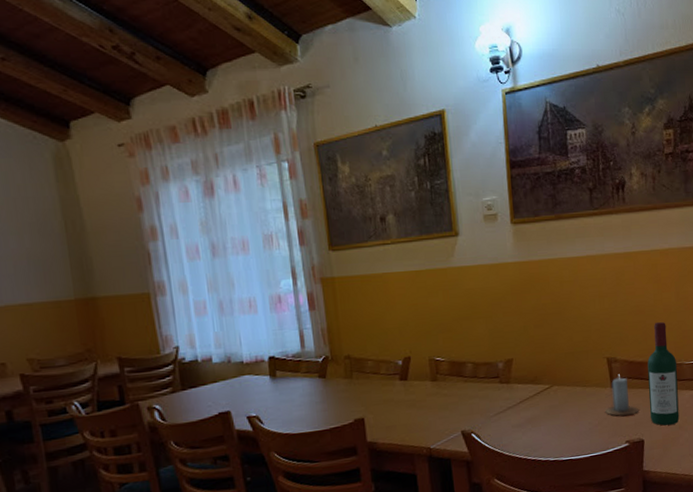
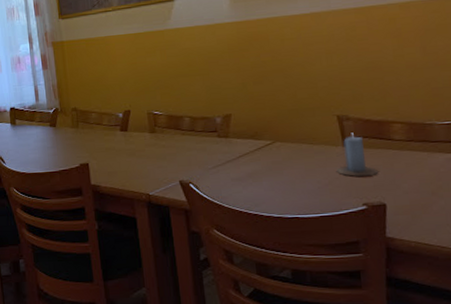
wine bottle: present [647,321,680,426] -> none [387,78,432,190]

